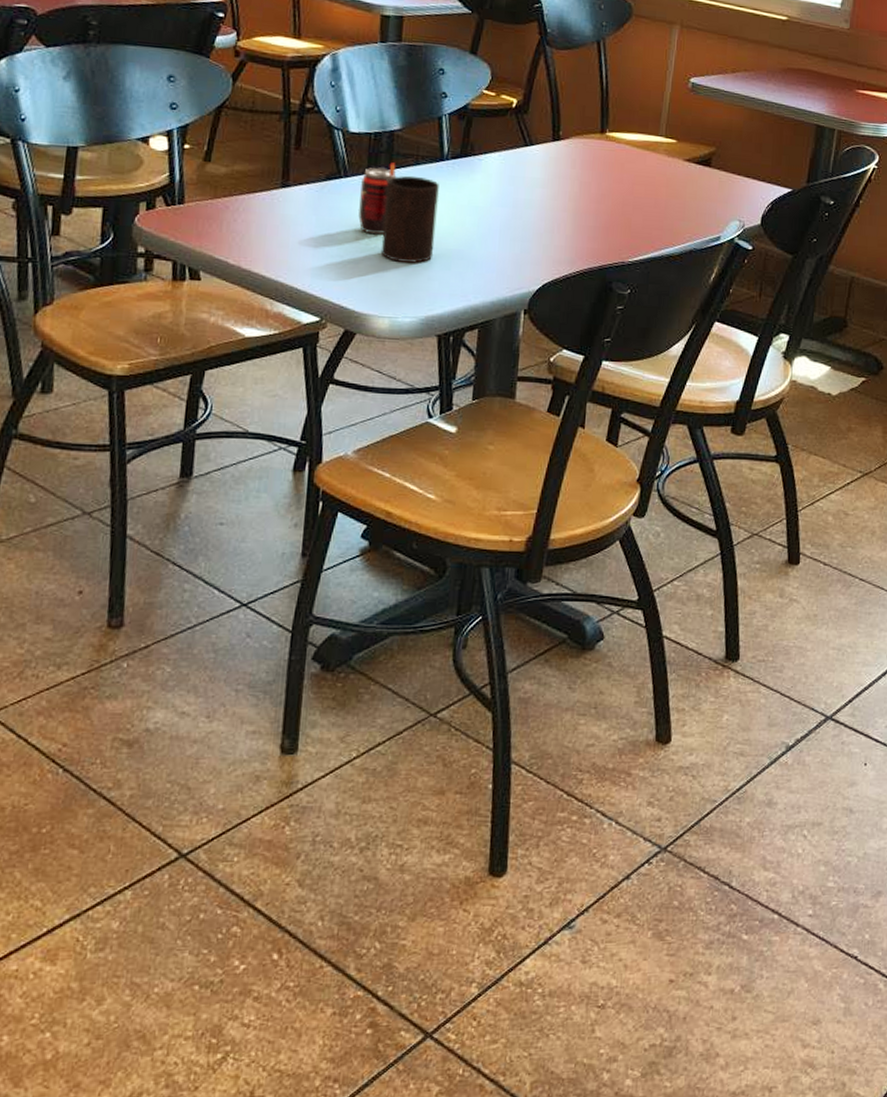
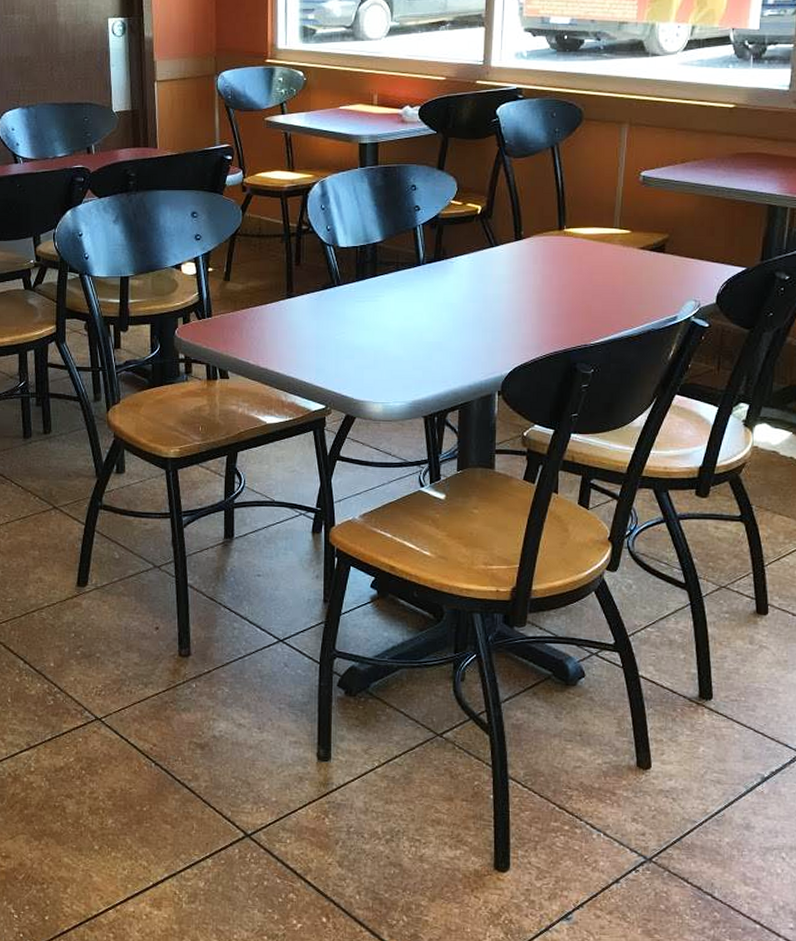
beverage can: present [358,162,397,234] -> none [350,270,381,332]
cup: present [380,175,439,263] -> none [371,280,418,355]

